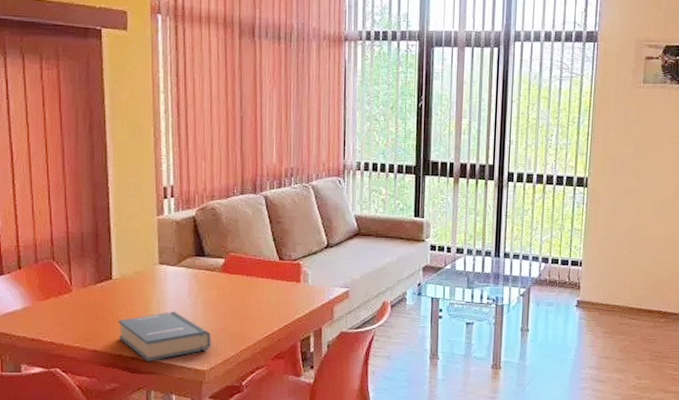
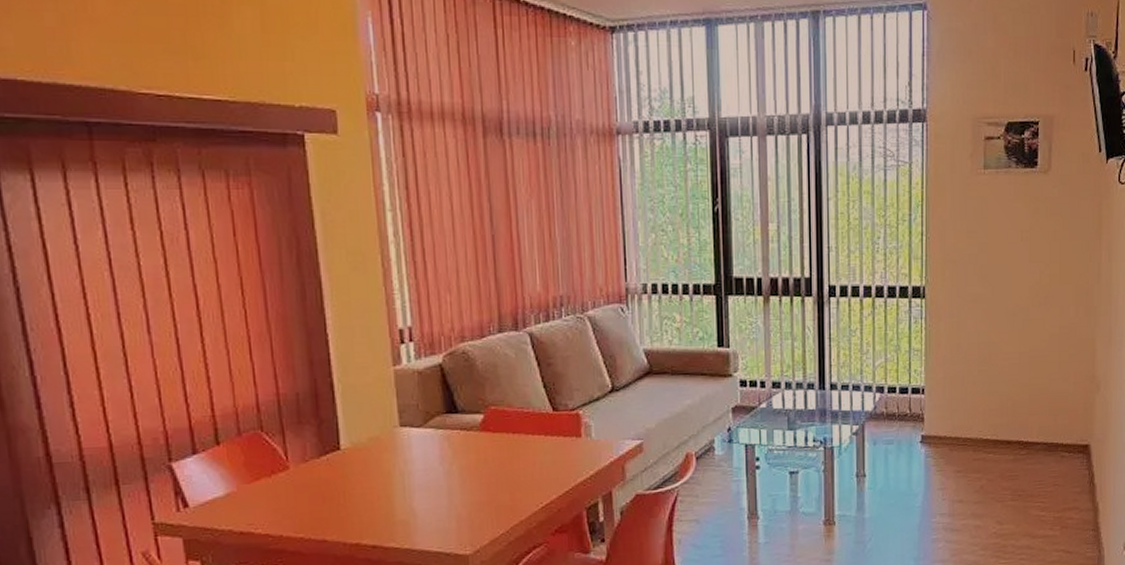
hardback book: present [118,312,211,361] -> none [352,484,473,549]

